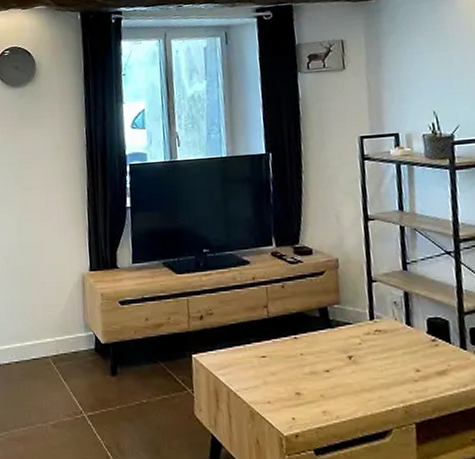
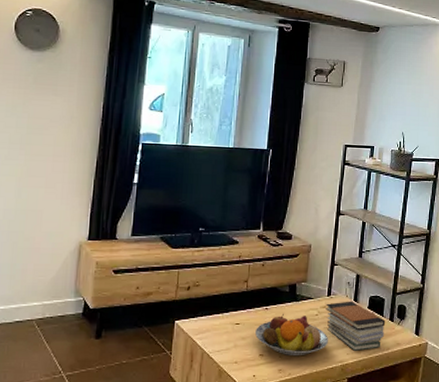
fruit bowl: none [286,343,381,395] -> present [255,313,328,357]
book stack: none [370,325,457,388] -> present [326,301,386,351]

